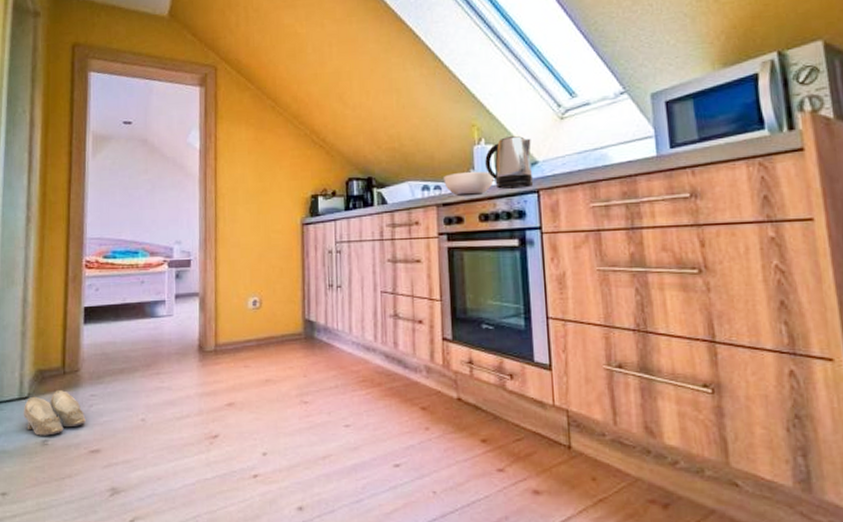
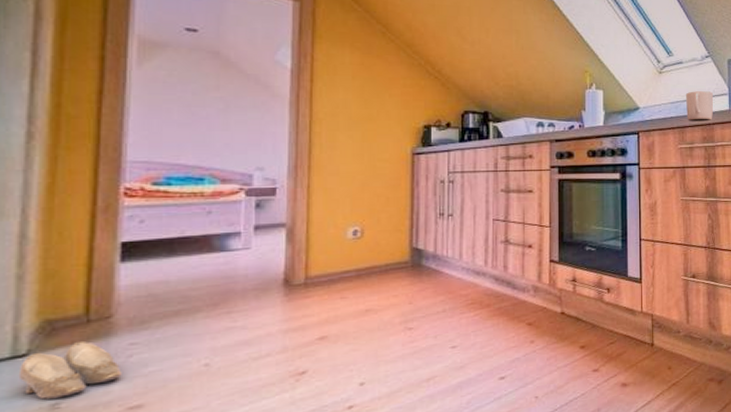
bowl: present [443,171,494,197] -> none [556,112,601,134]
kettle: present [485,136,534,190] -> none [595,84,635,131]
mug: none [595,134,635,174] -> present [685,90,713,121]

